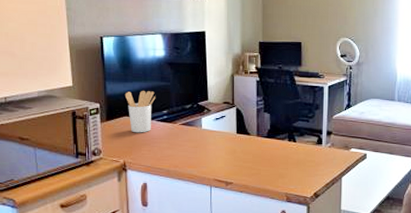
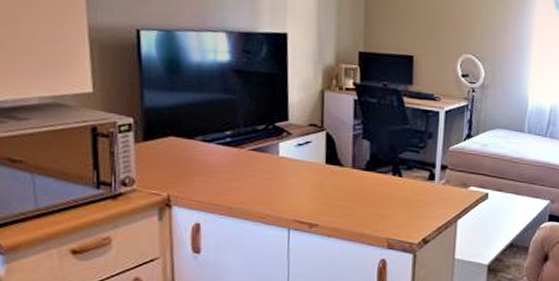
utensil holder: present [124,91,156,133] -> none [170,104,216,159]

